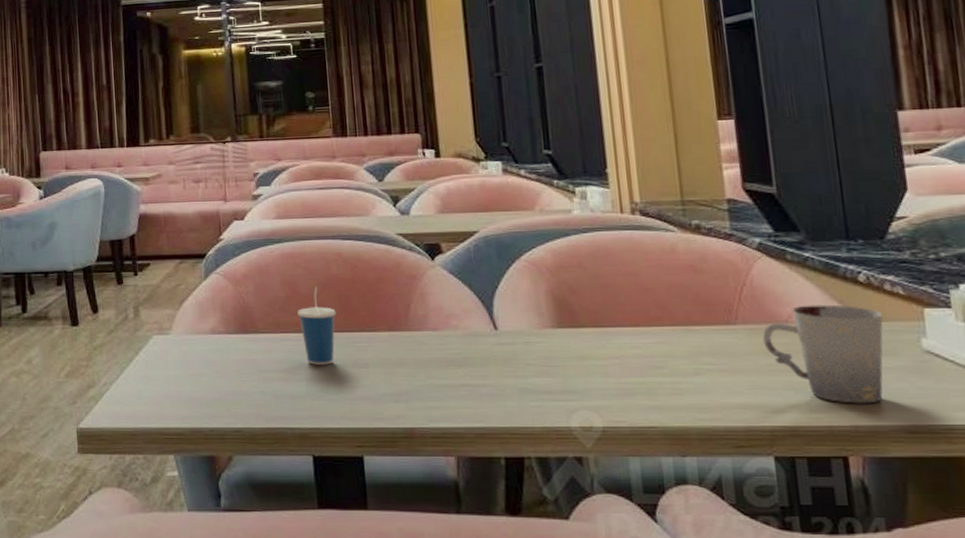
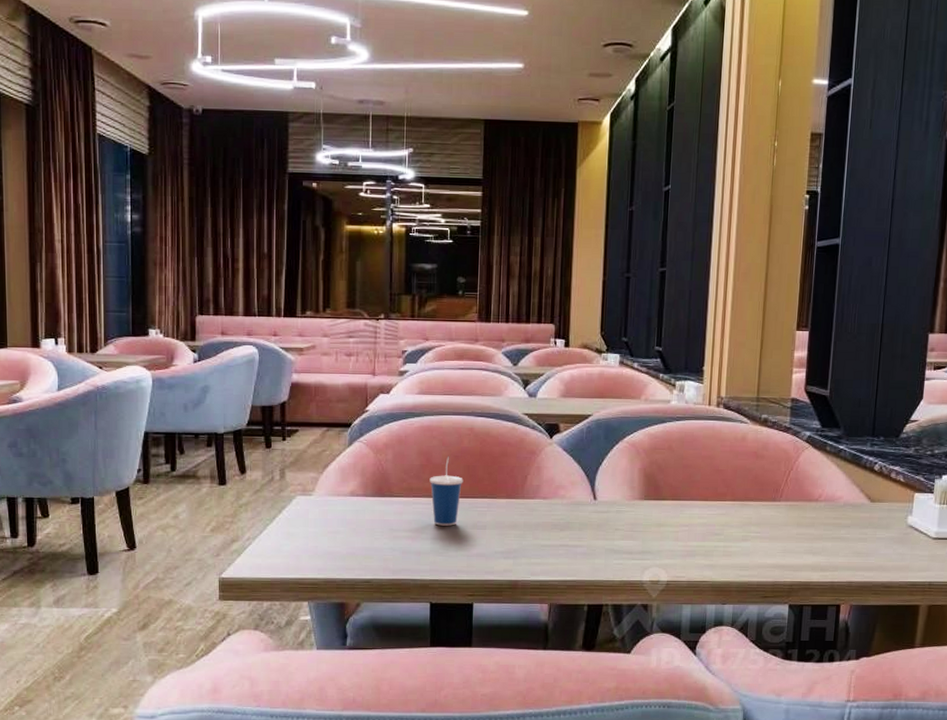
cup: present [762,304,883,404] -> none [797,487,885,565]

